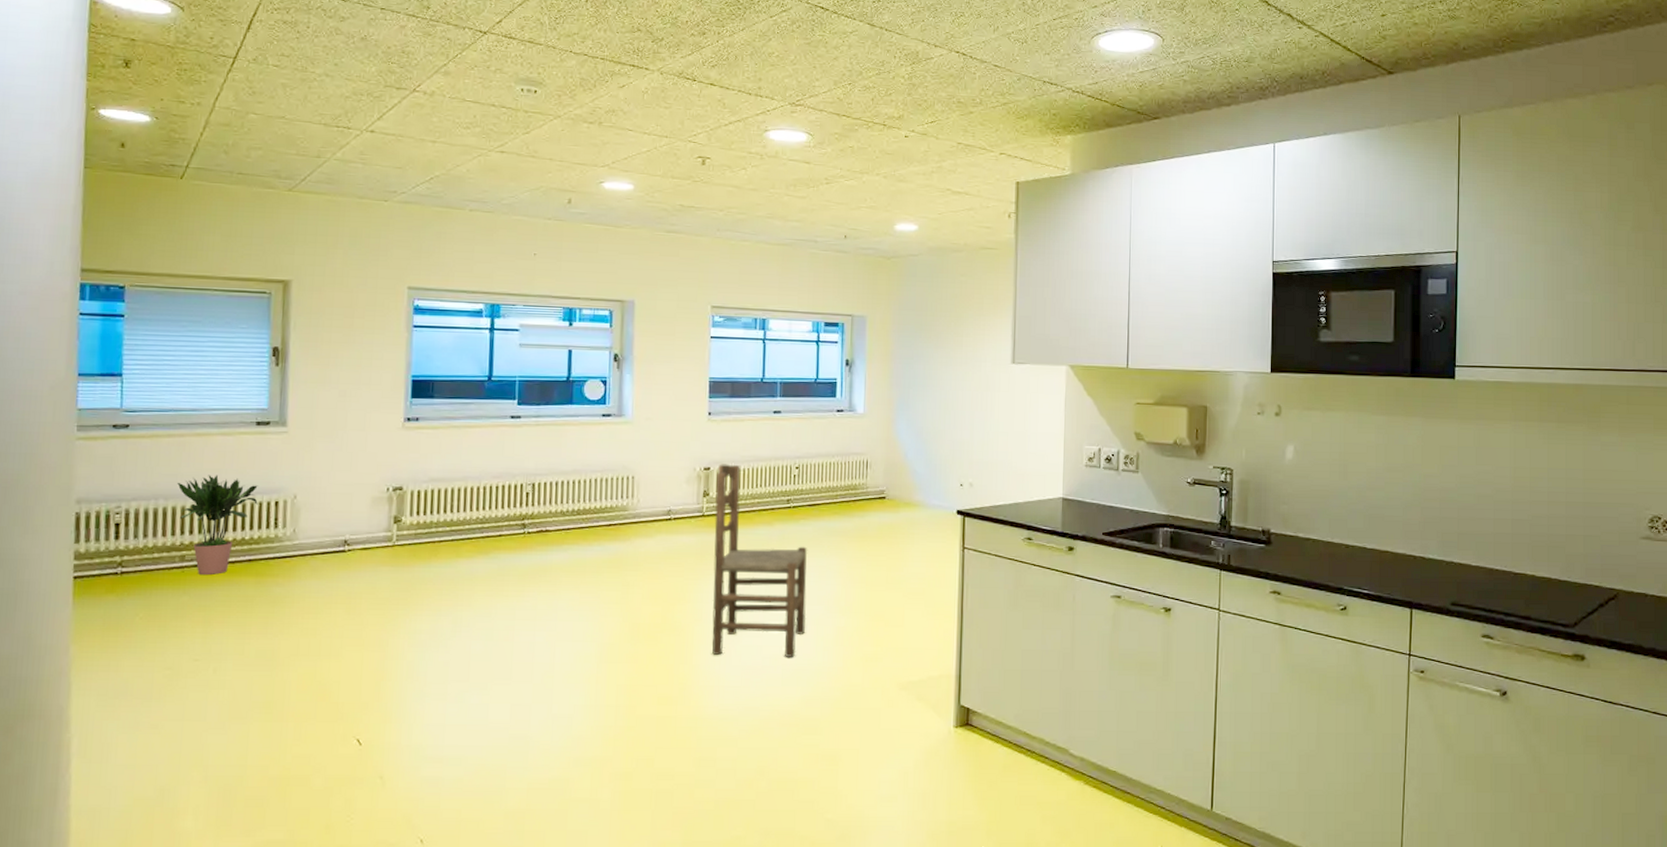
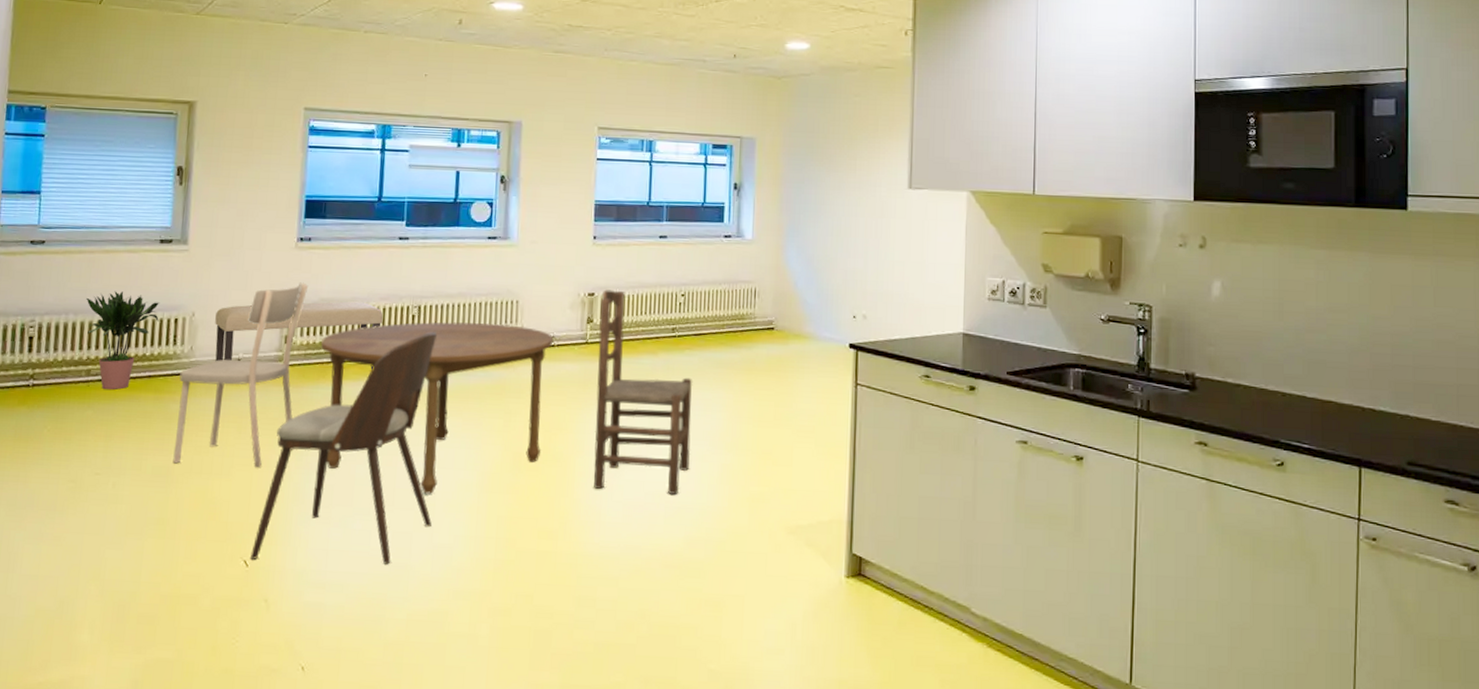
dining chair: none [278,462,418,647] -> present [173,282,309,467]
bench: none [319,479,496,546] -> present [215,300,383,369]
dining chair: none [363,508,552,738] -> present [249,331,437,564]
dining table: none [431,498,670,666] -> present [320,321,554,494]

